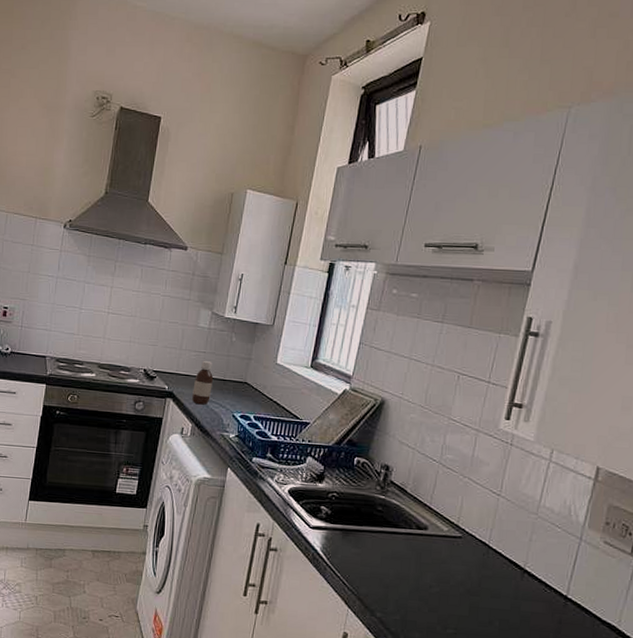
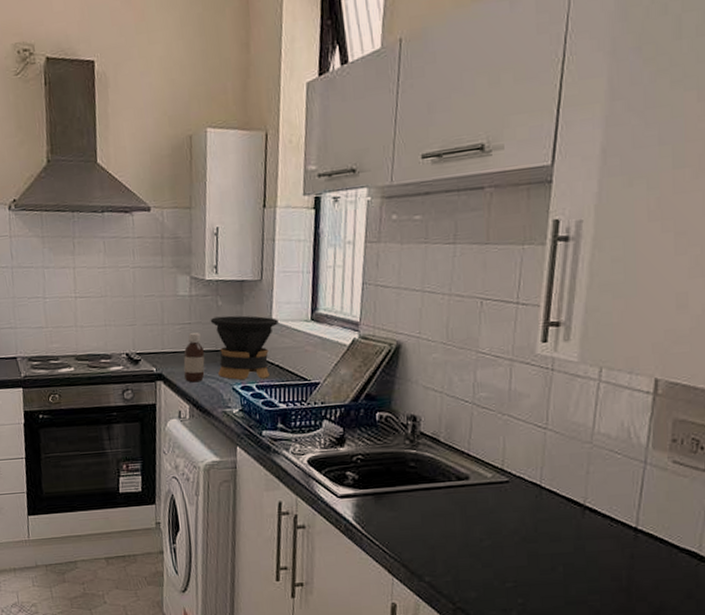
coffee maker: none [222,350,282,411] -> present [210,315,278,380]

